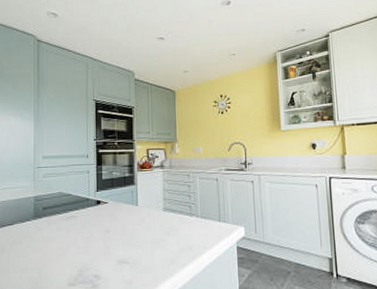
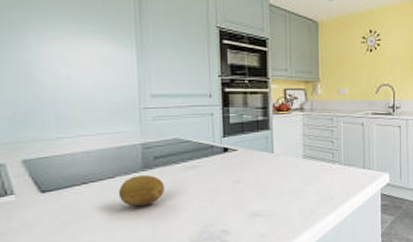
fruit: none [15,223,50,250] -> present [118,175,165,207]

